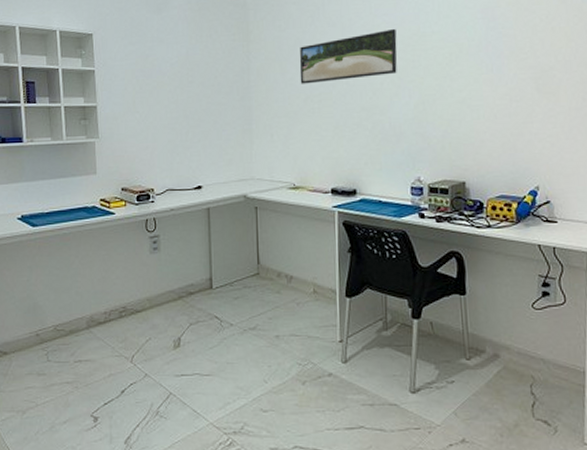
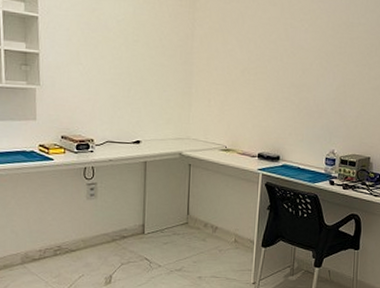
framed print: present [299,29,397,84] -> none [239,15,329,57]

